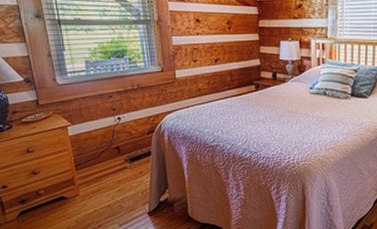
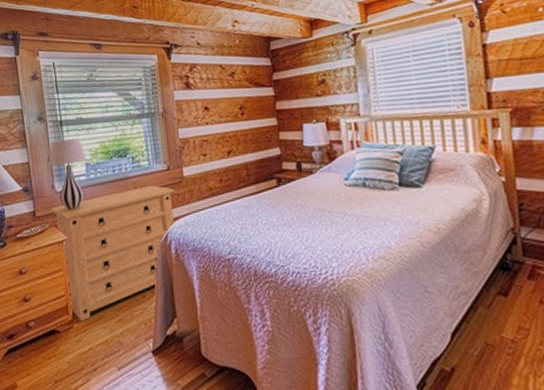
table lamp: none [48,38,86,100] -> present [48,138,87,210]
dresser: none [54,83,167,191] -> present [51,185,174,322]

